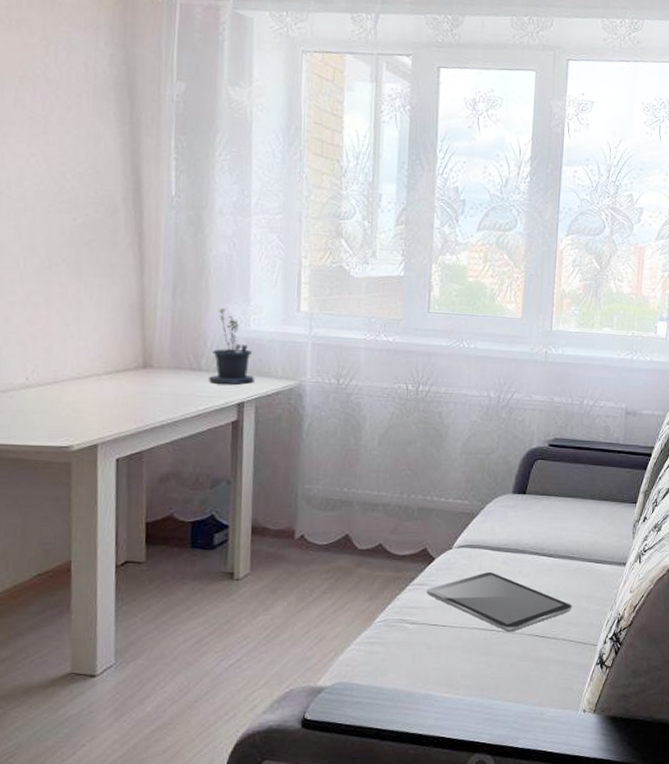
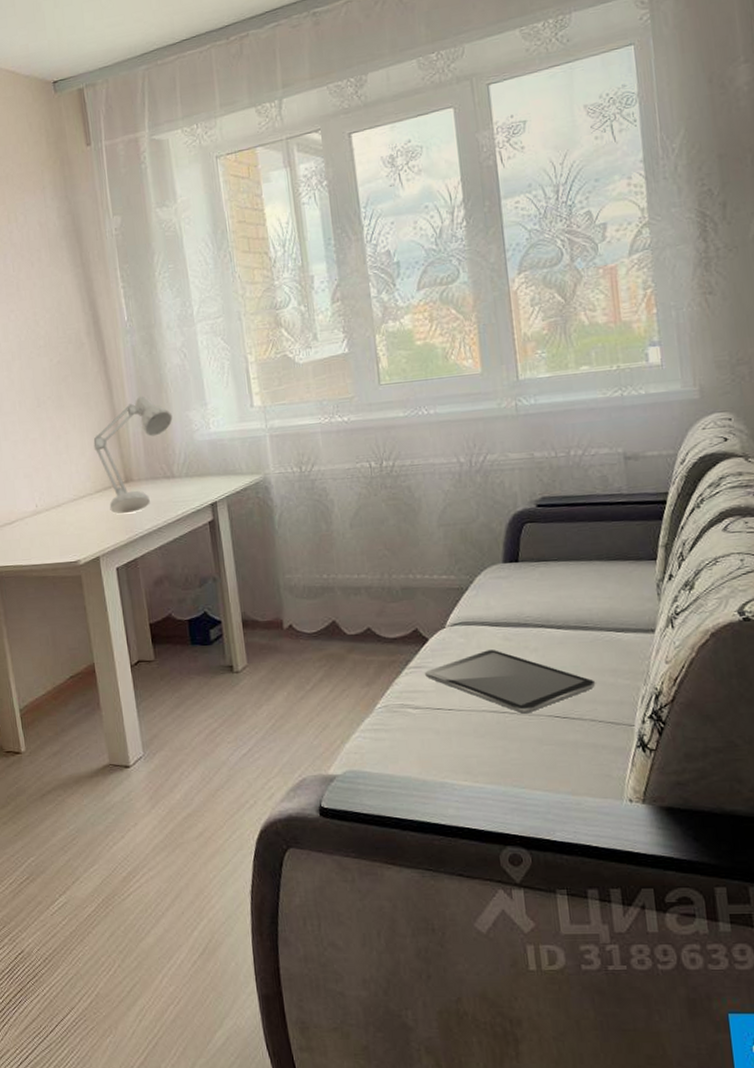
desk lamp: none [111,278,210,402] -> present [93,396,173,514]
potted plant: present [208,308,256,385] -> none [180,416,224,489]

